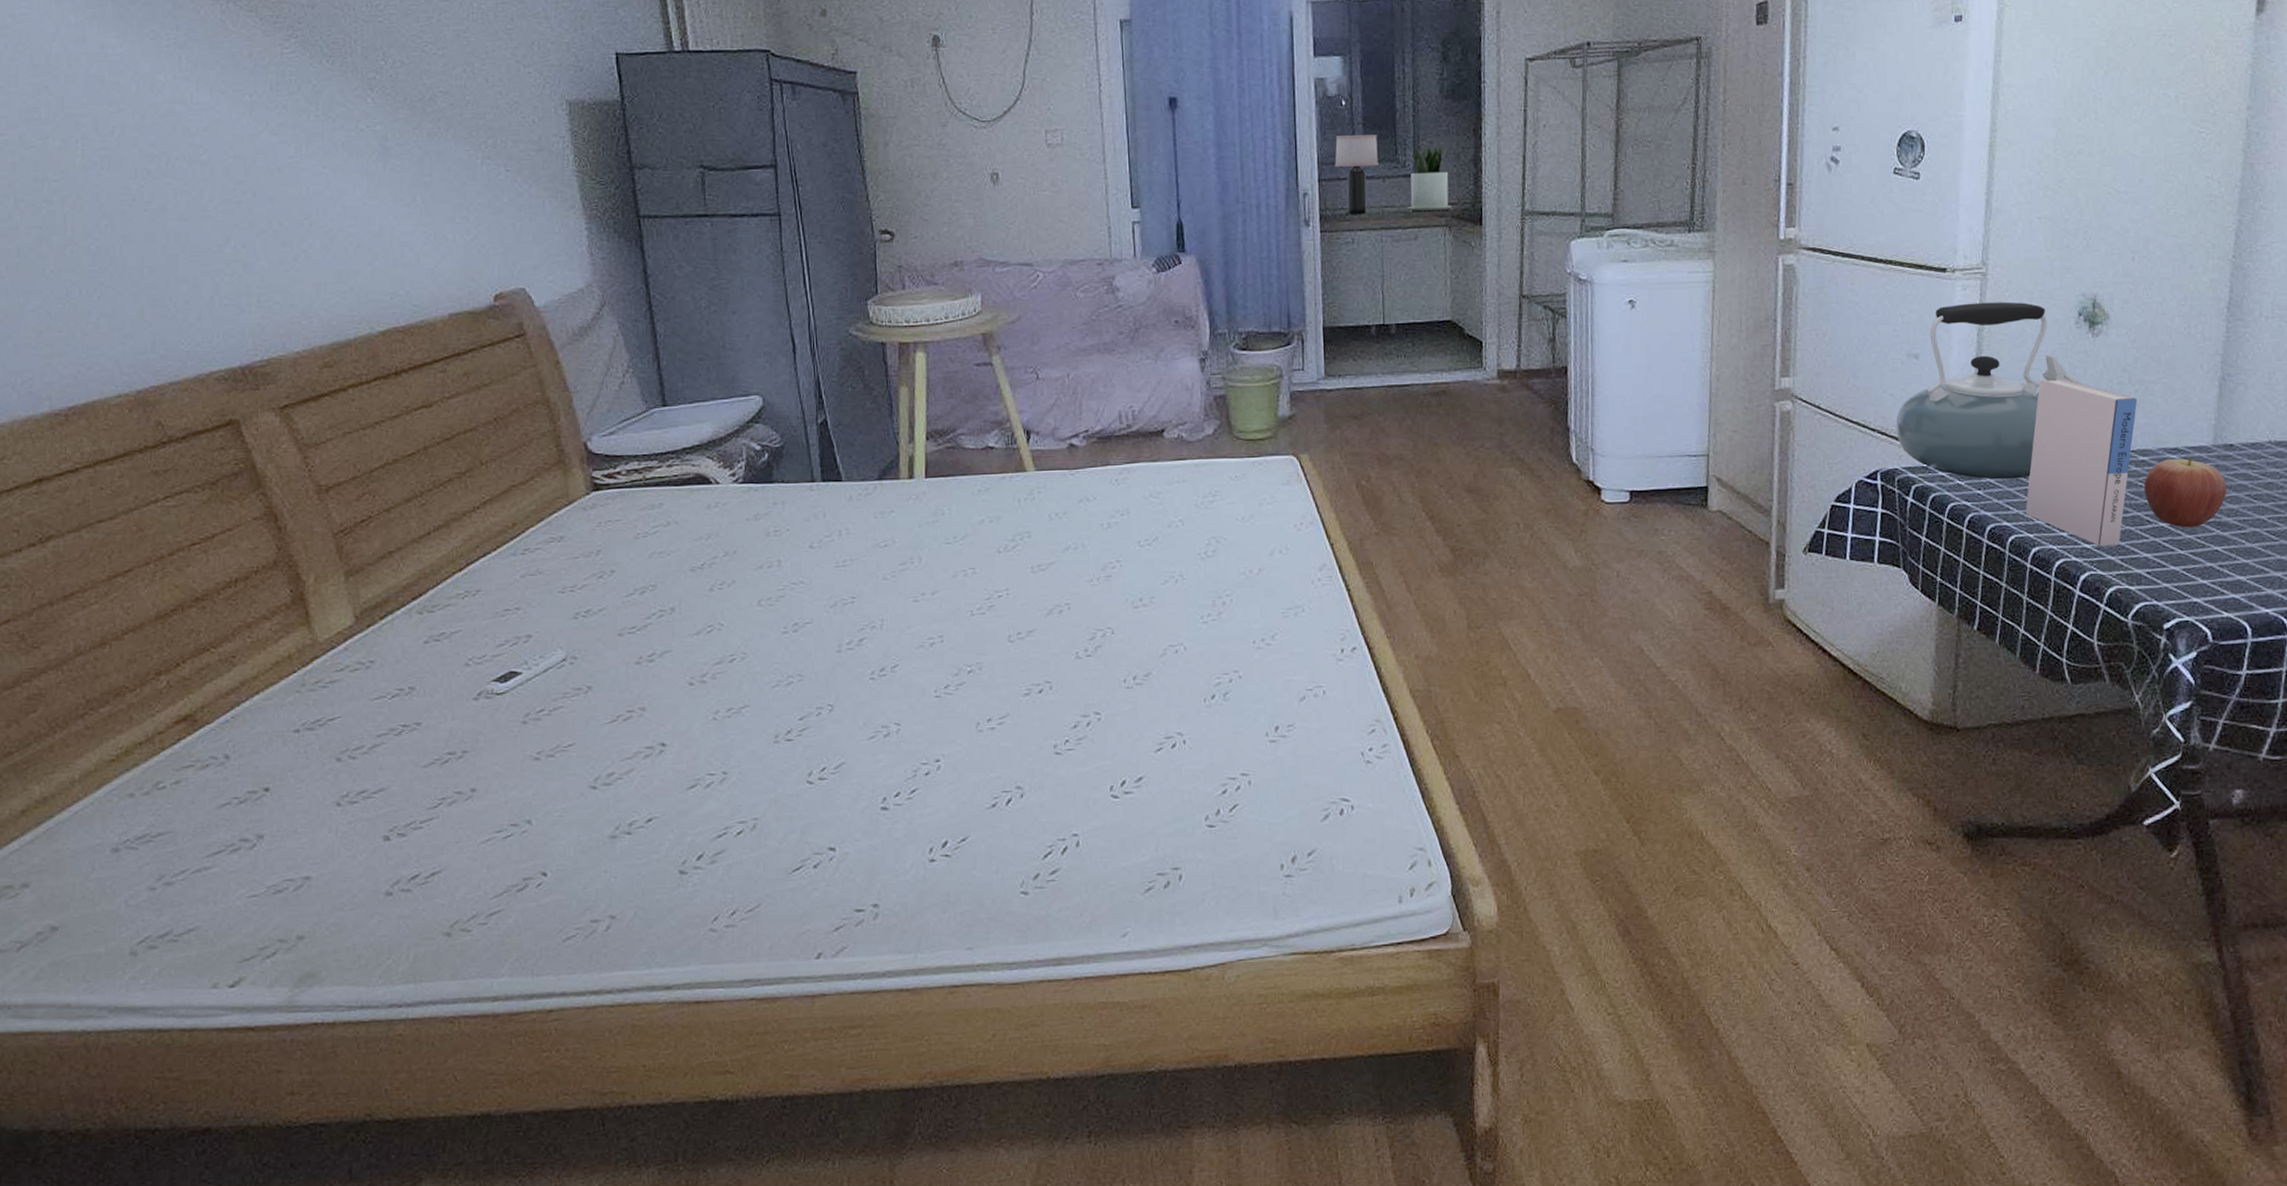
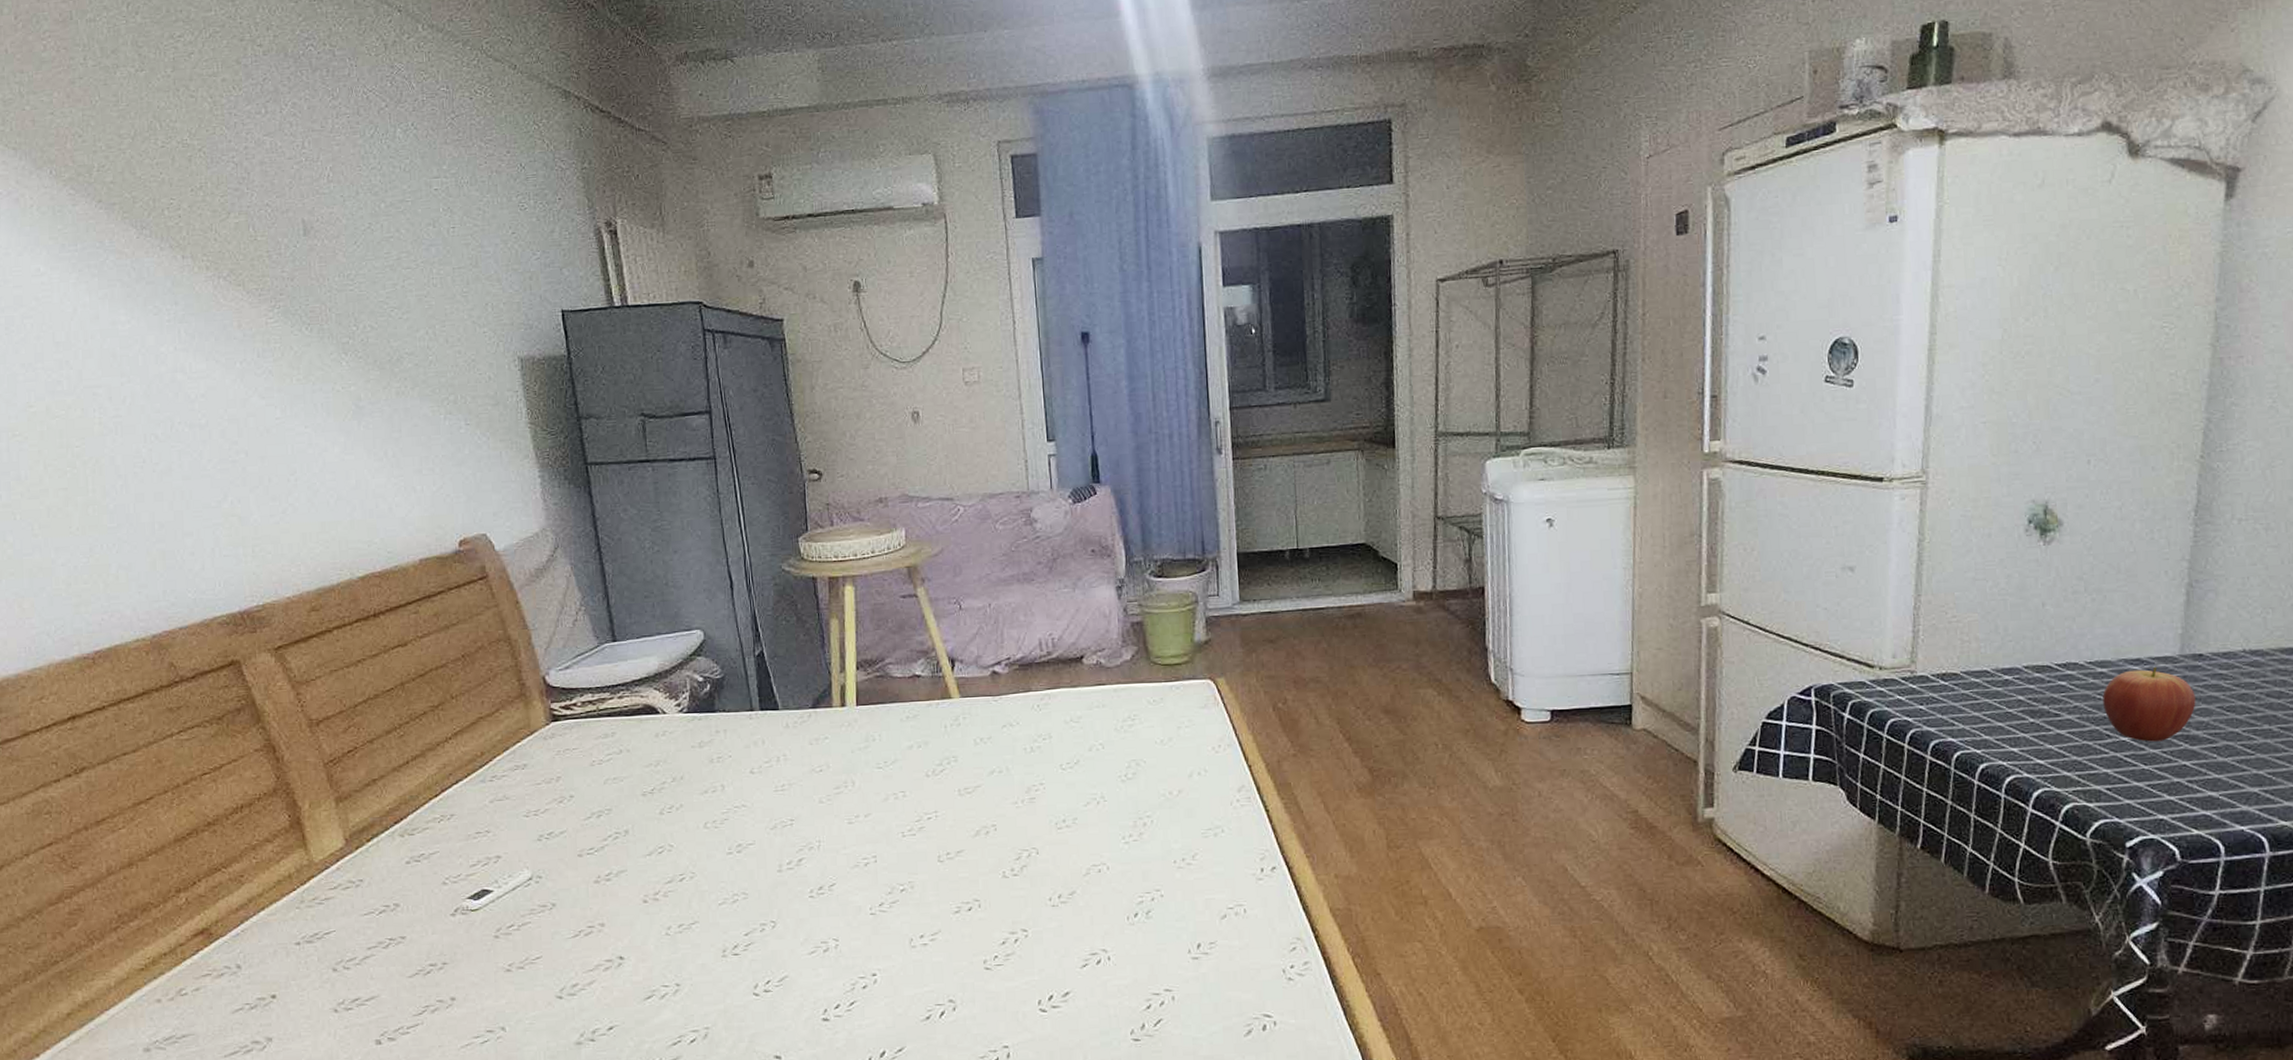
table lamp: present [1334,135,1379,215] -> none [1245,361,1290,442]
planter: present [1407,143,1452,212] -> none [1319,367,1364,437]
kettle: present [1896,302,2083,480] -> none [1830,510,2034,694]
book: present [2025,378,2138,547] -> none [1972,588,2095,762]

